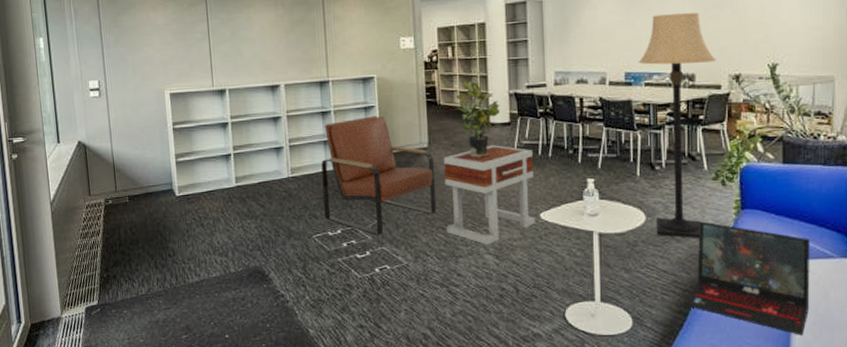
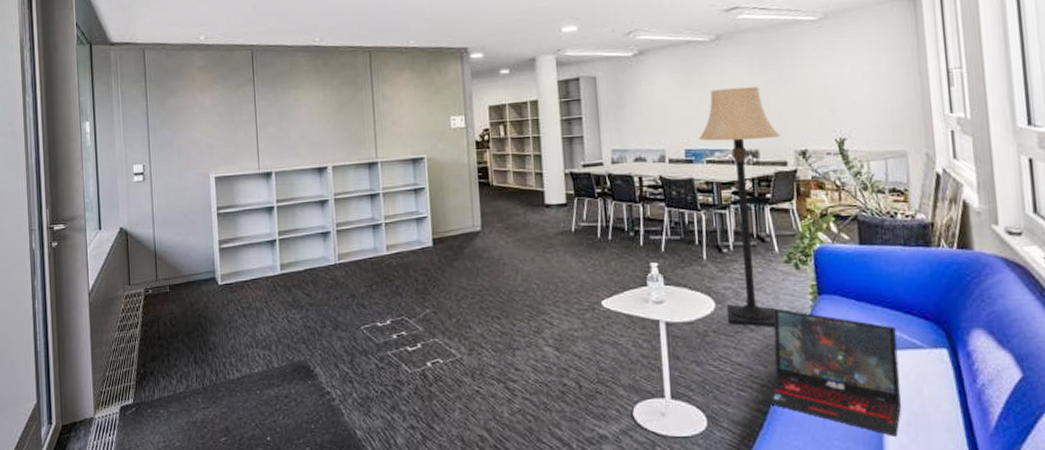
armchair: present [321,116,437,235] -> none [370,198,492,326]
side table: present [443,145,535,245] -> none [497,227,597,336]
potted plant: present [455,80,501,158] -> none [509,159,556,242]

